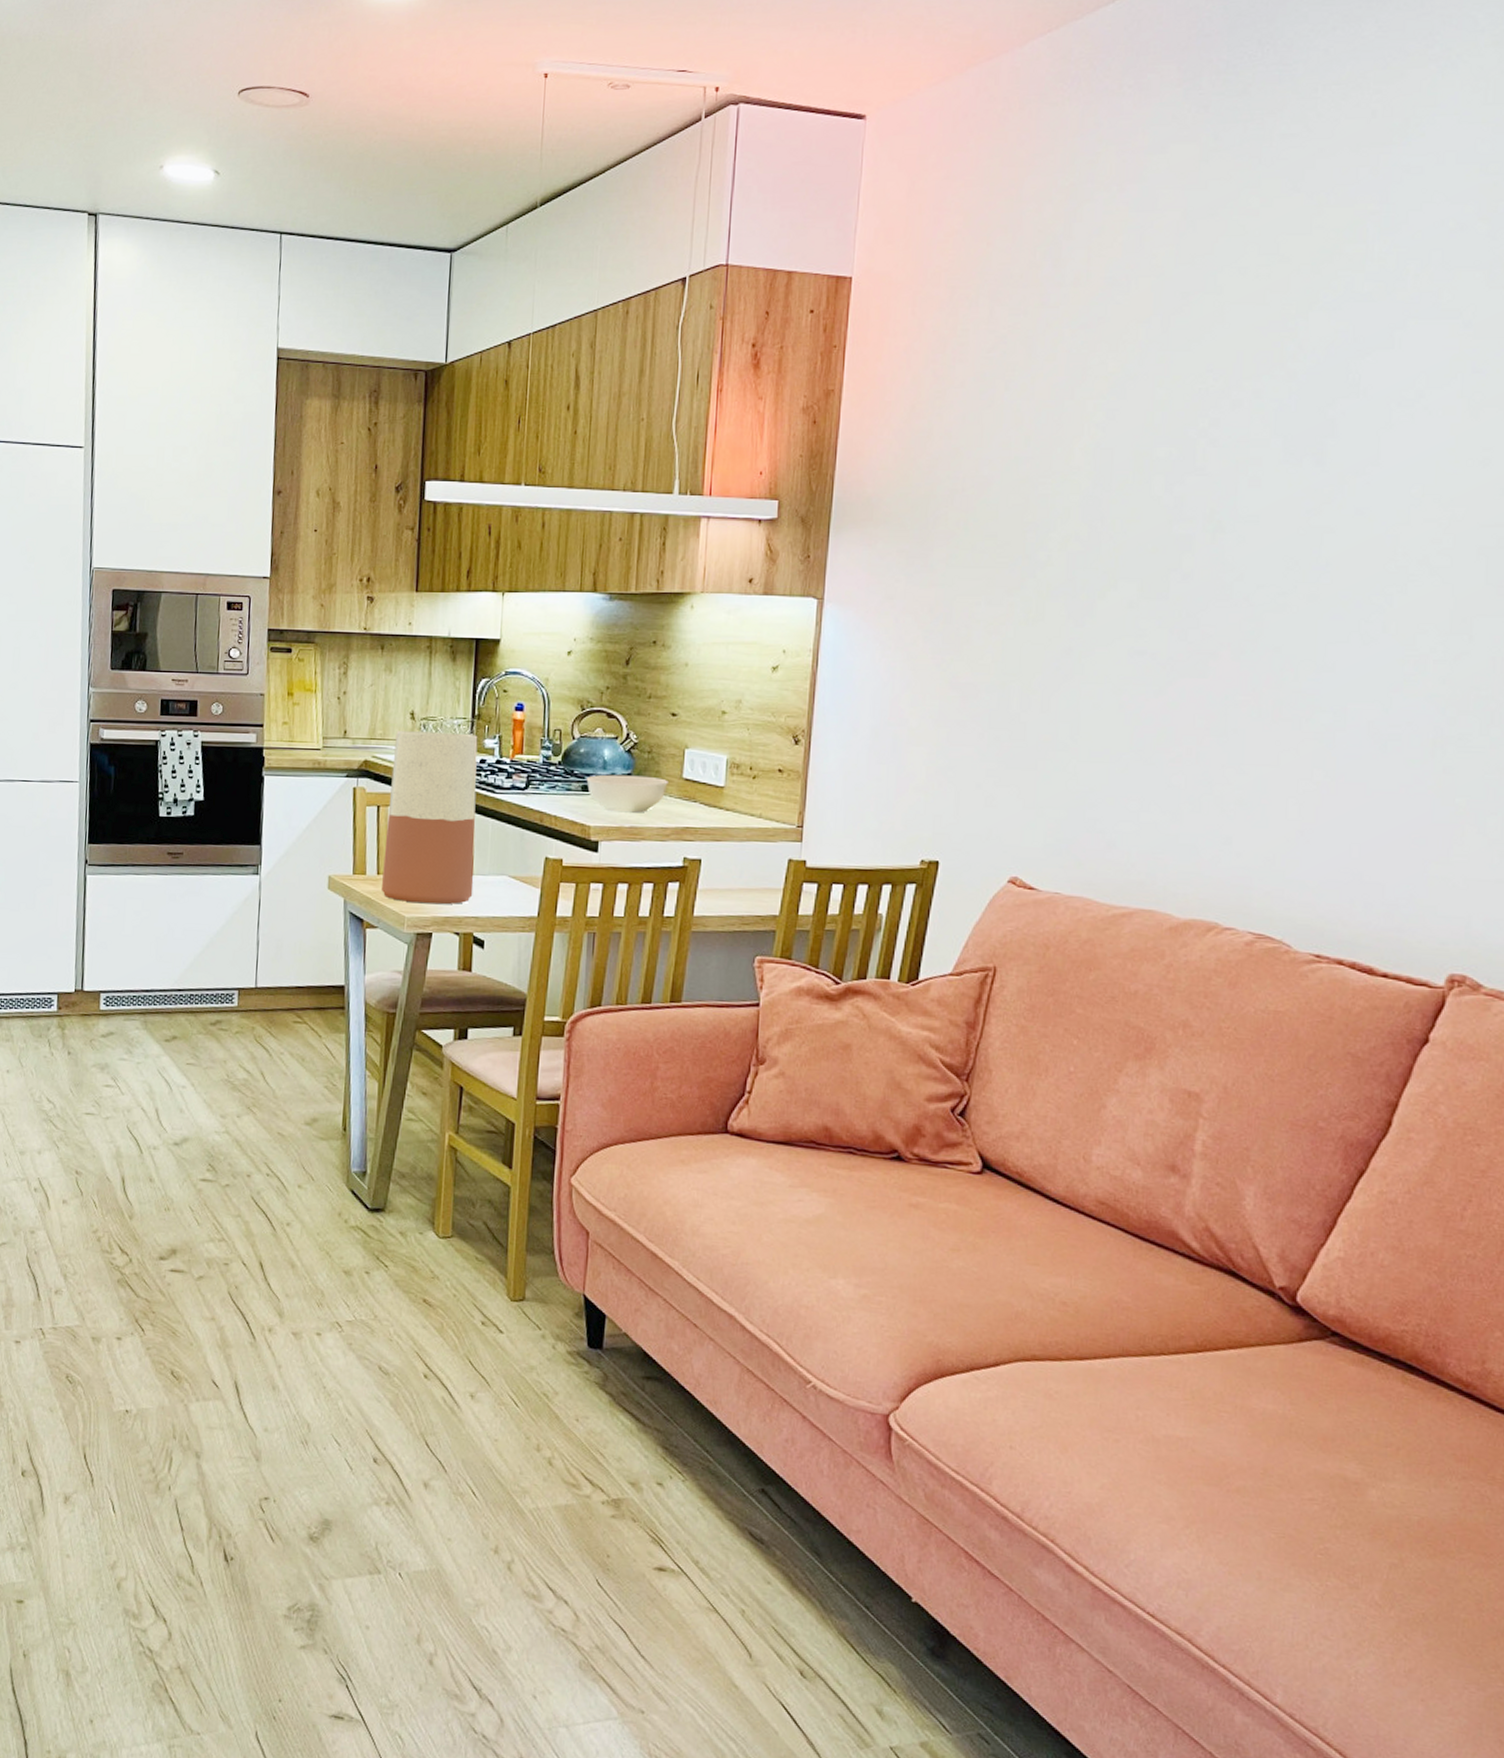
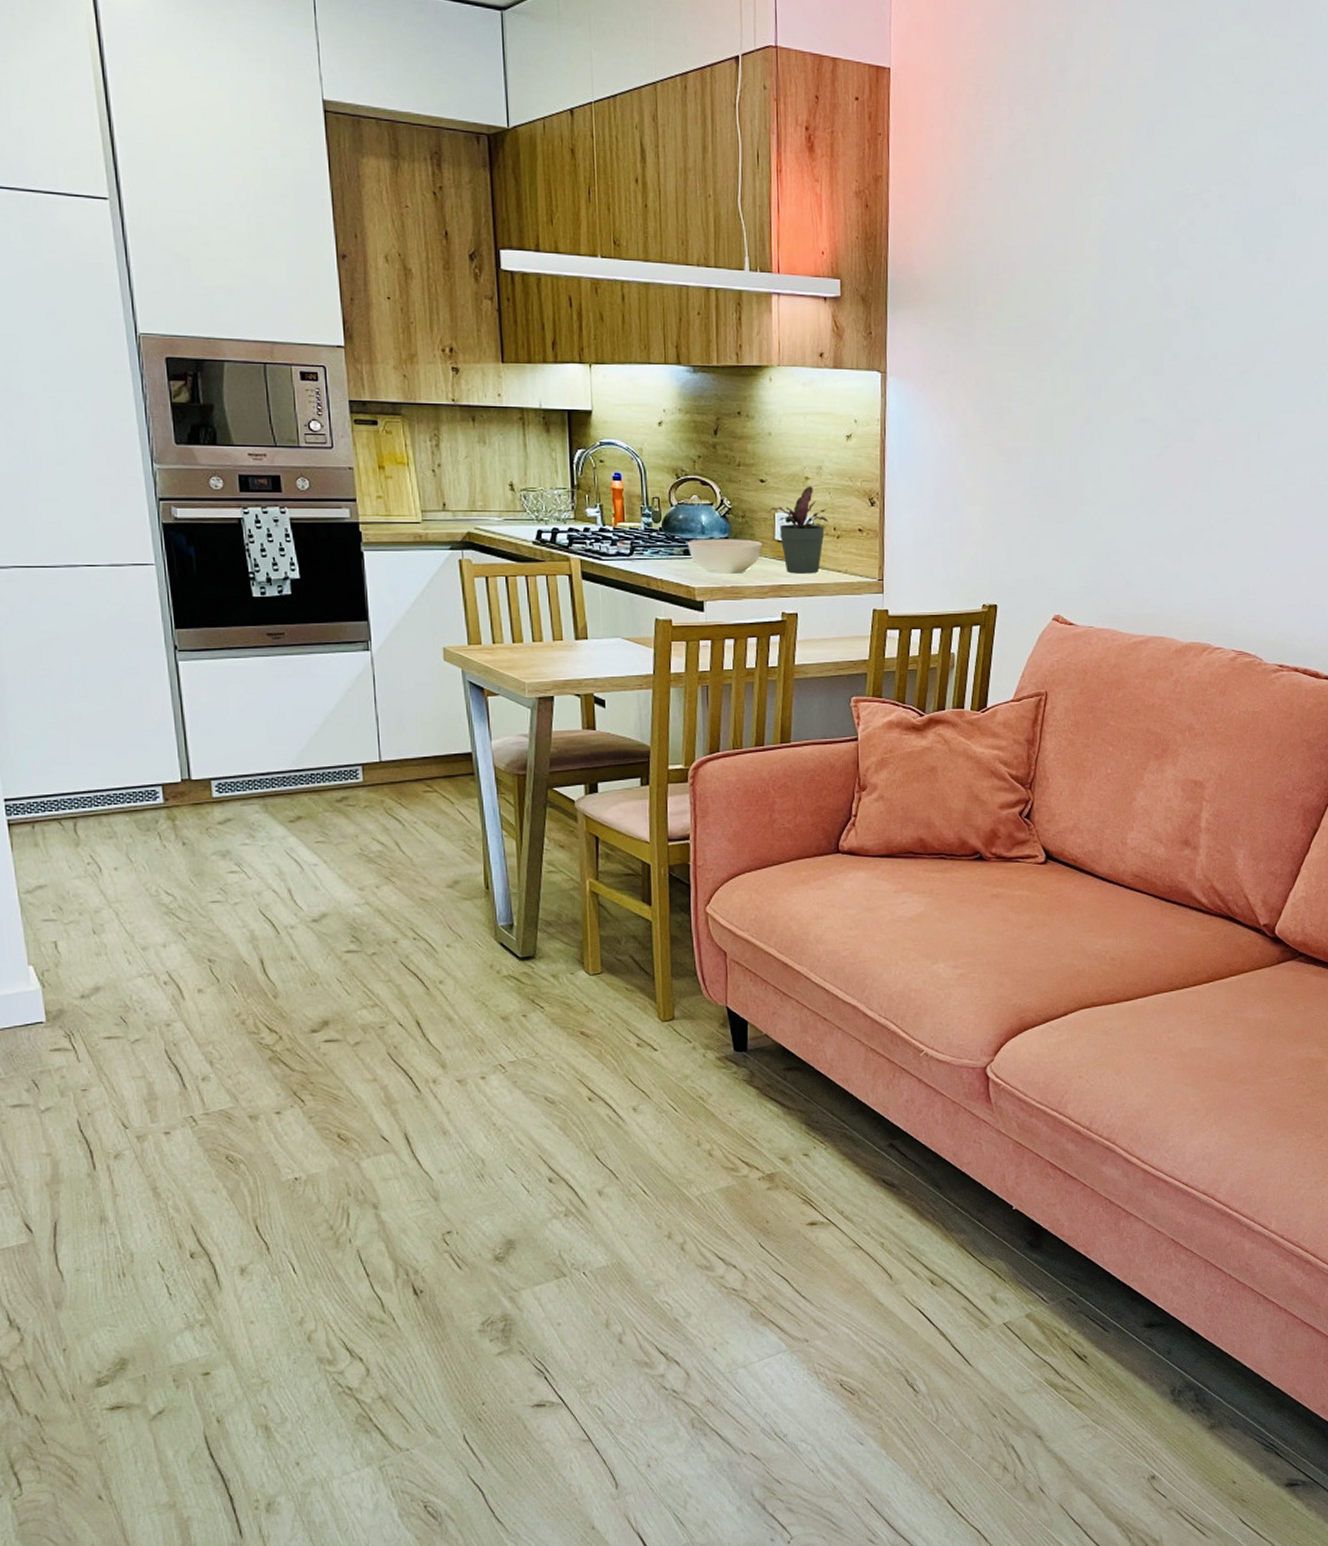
vase: present [380,731,478,905] -> none [496,502,590,669]
potted plant: none [678,721,747,817] -> present [768,486,829,574]

